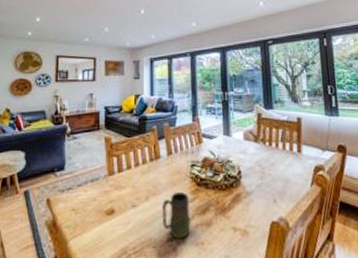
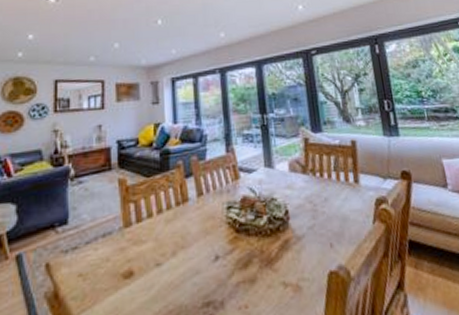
mug: present [162,192,191,239] -> none [193,242,231,303]

